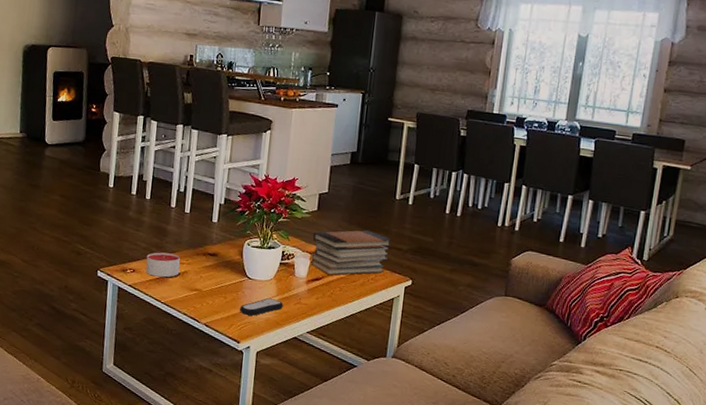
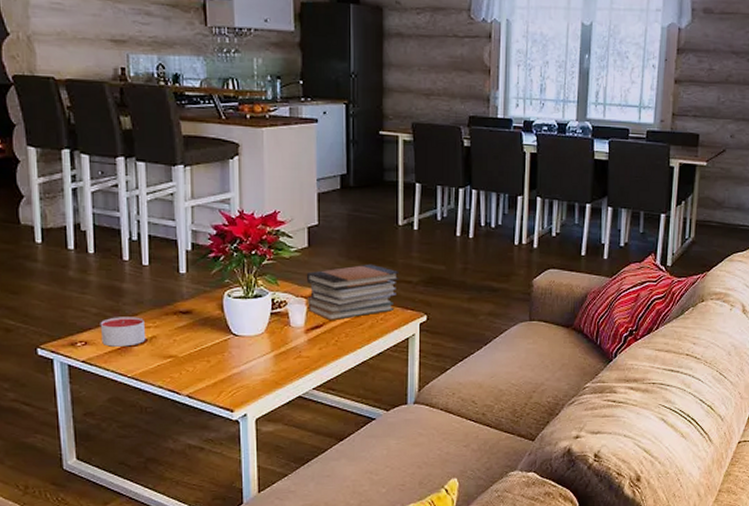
remote control: present [239,298,283,316] -> none [227,356,281,378]

